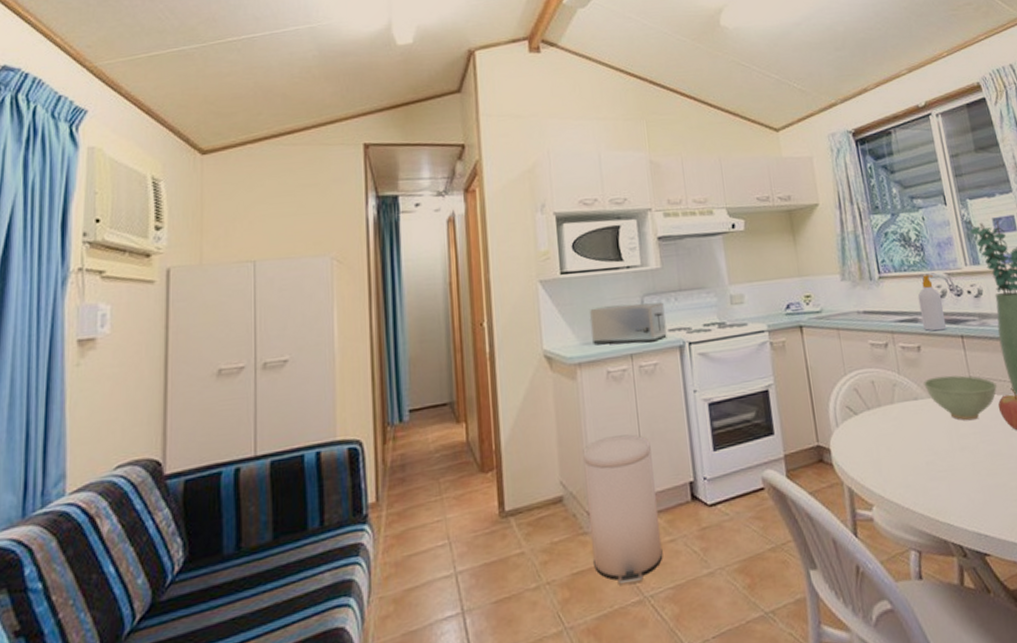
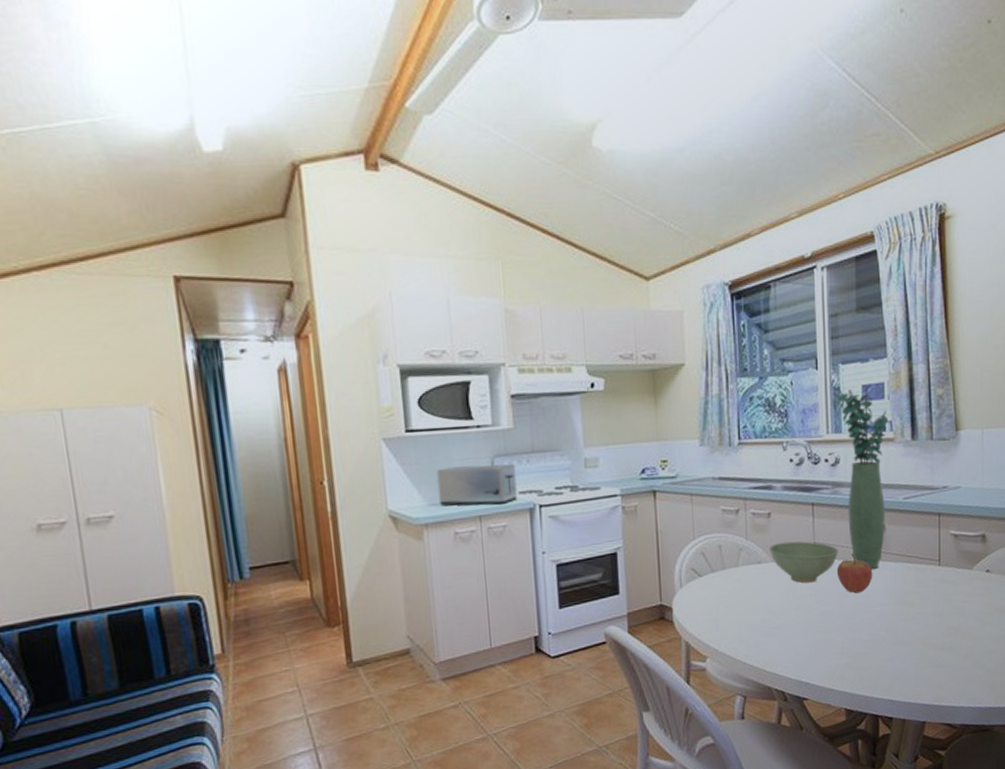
pedal bin: present [583,434,663,585] -> none [430,592,507,725]
soap bottle: present [917,274,947,332] -> none [775,441,799,499]

